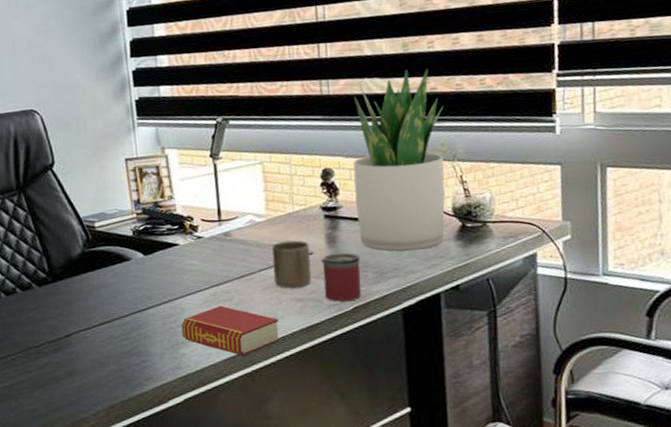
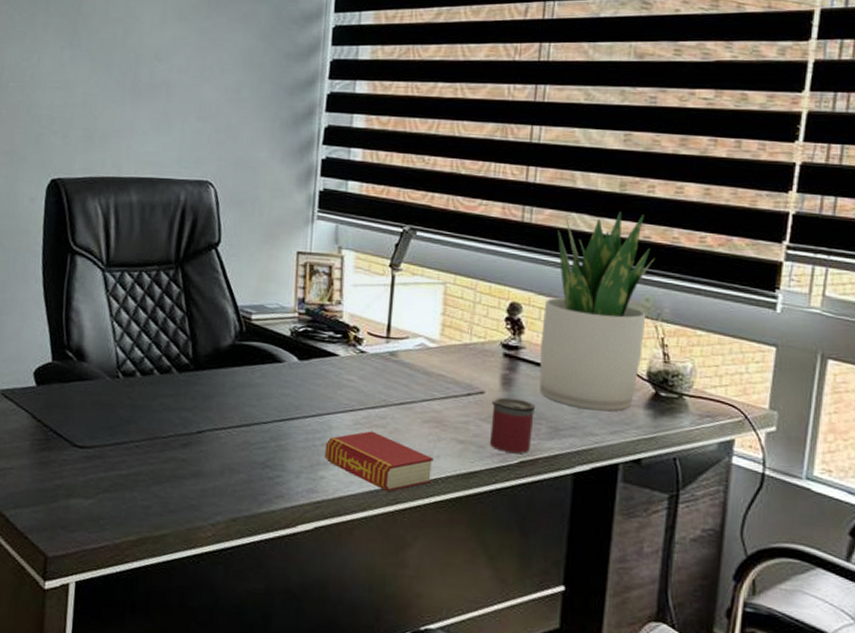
mug: present [271,240,312,288] -> none [436,373,482,428]

